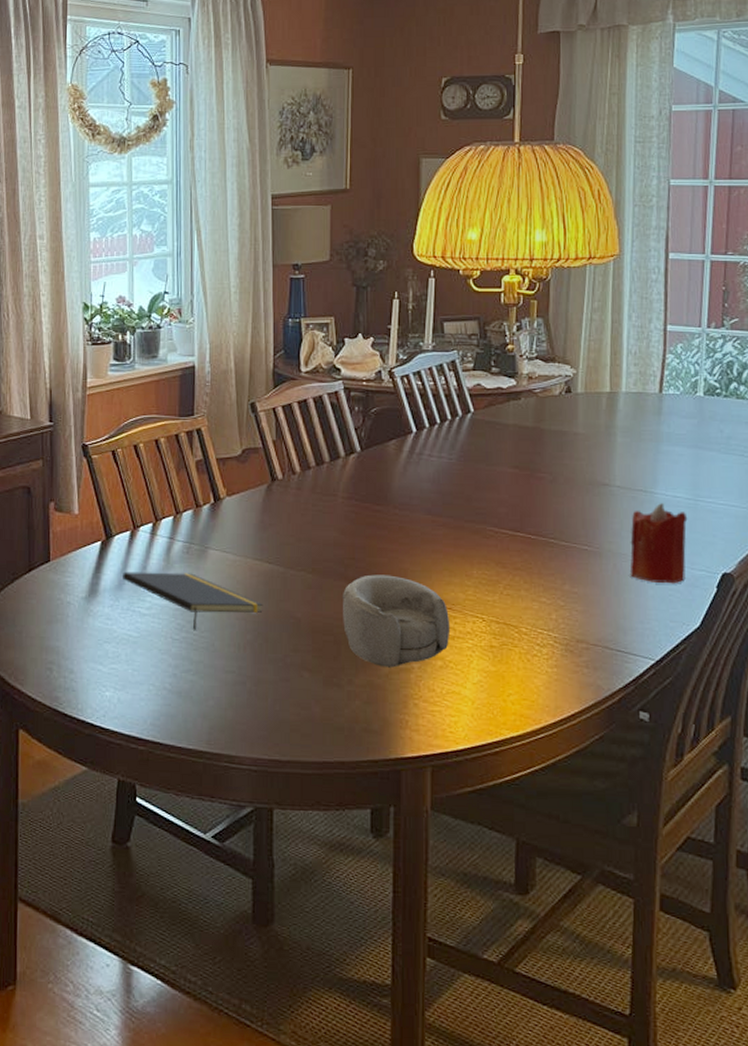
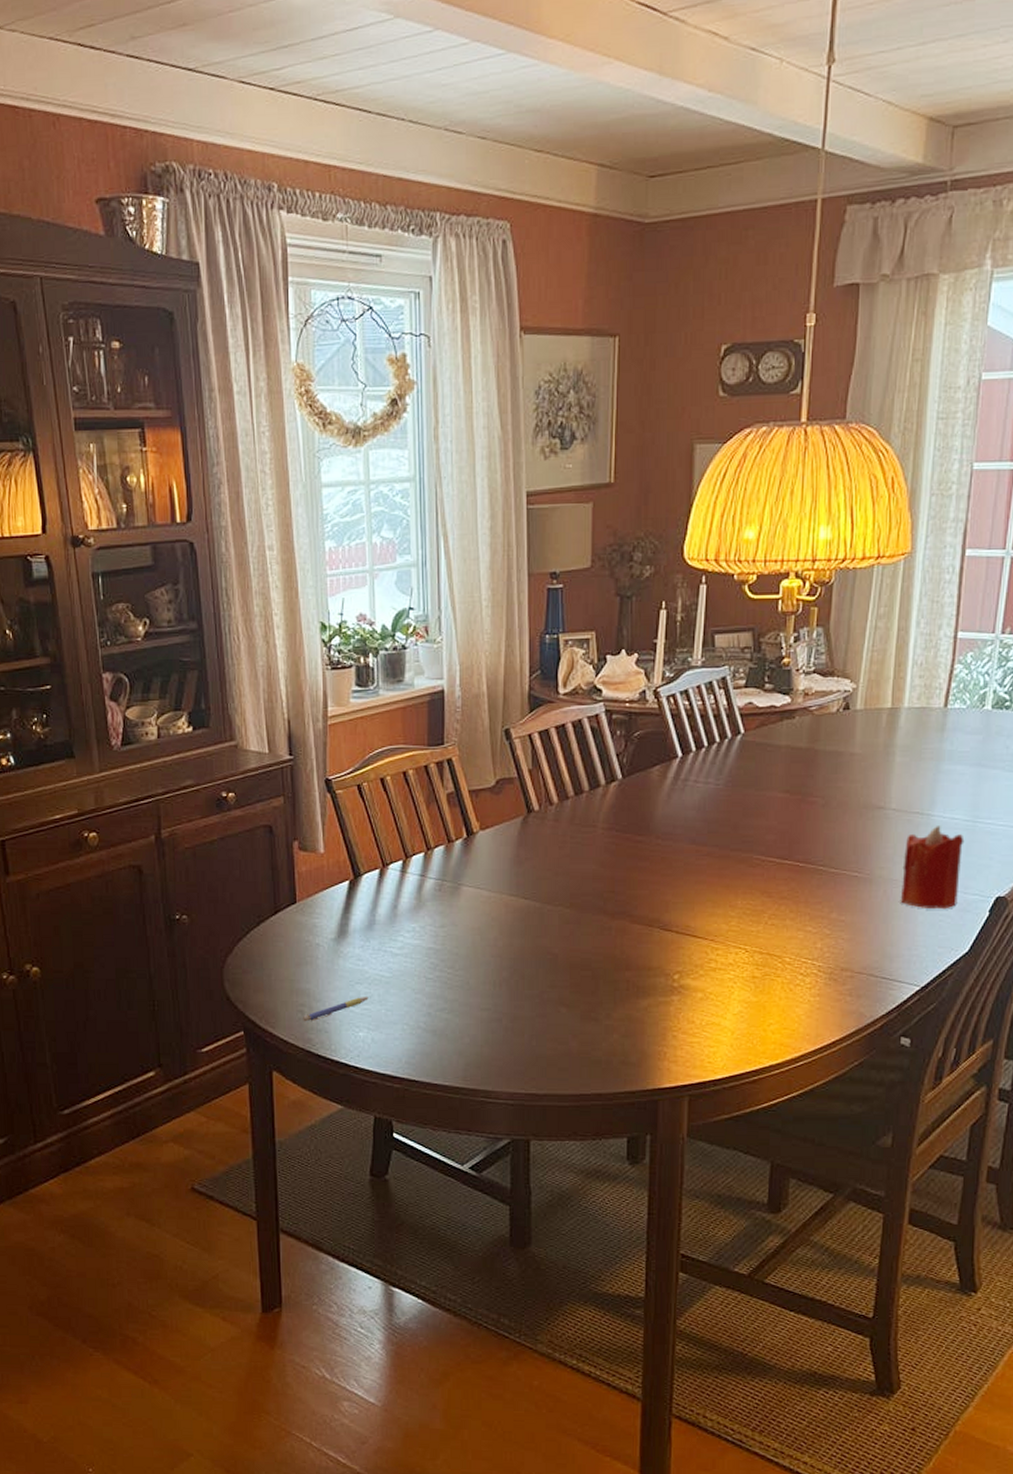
pen: none [50,656,116,680] -> present [302,997,369,1022]
notepad: present [123,571,263,630] -> none [373,911,519,969]
decorative bowl: present [343,574,451,668] -> none [602,908,712,1001]

